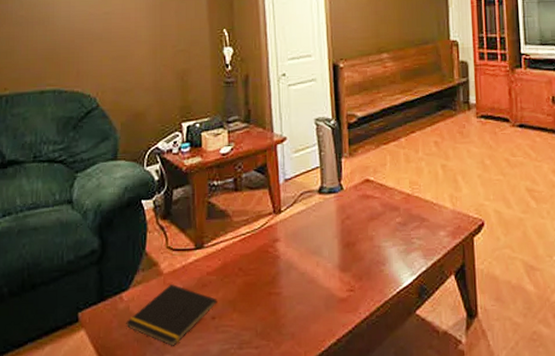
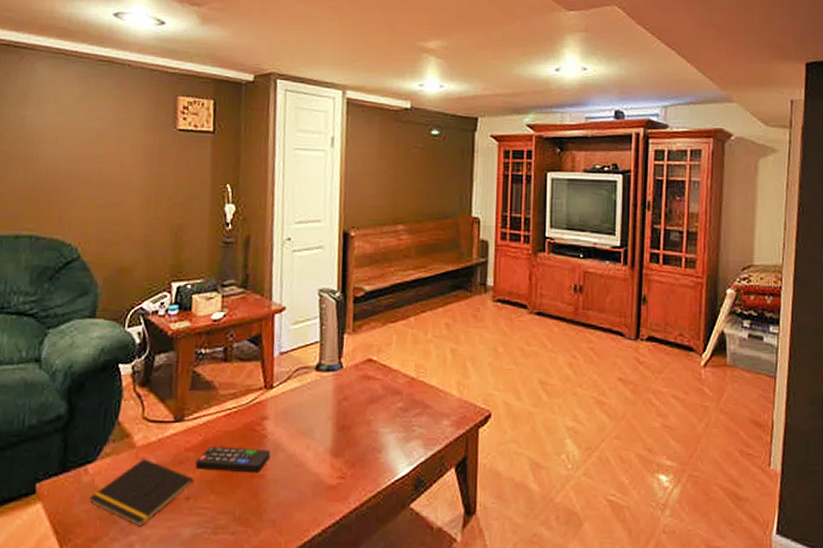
remote control: none [217,268,284,292] -> present [195,446,271,473]

